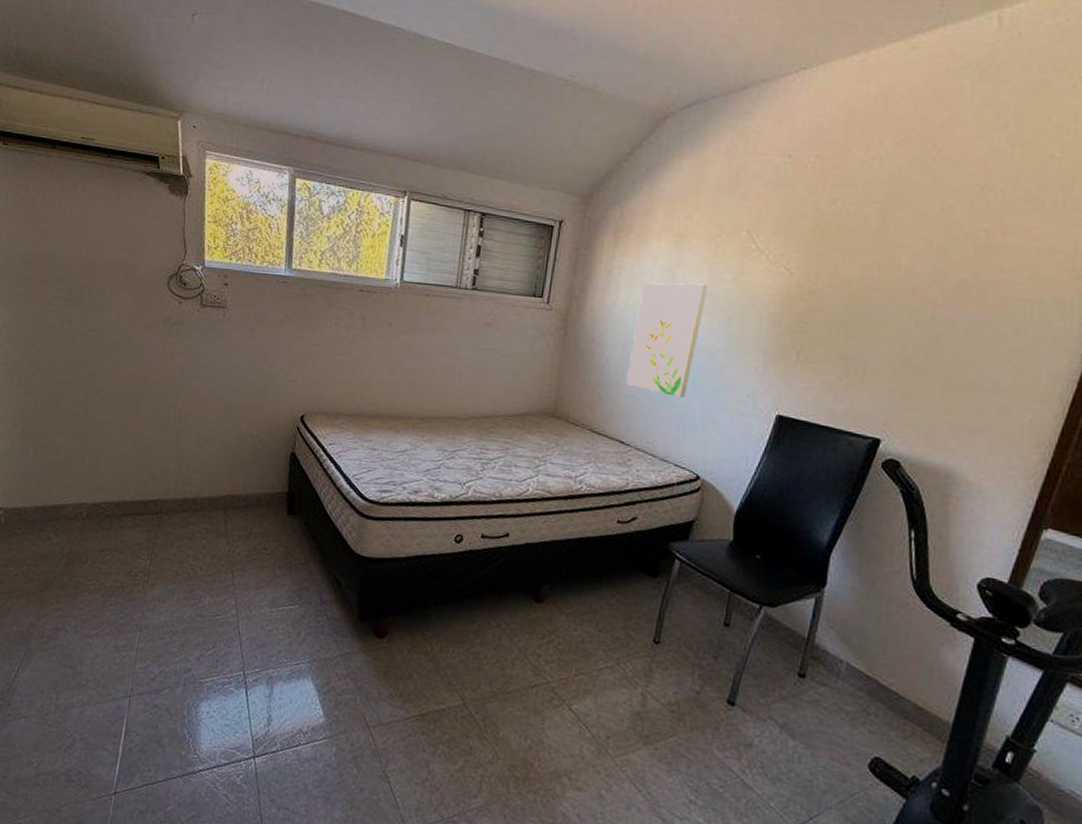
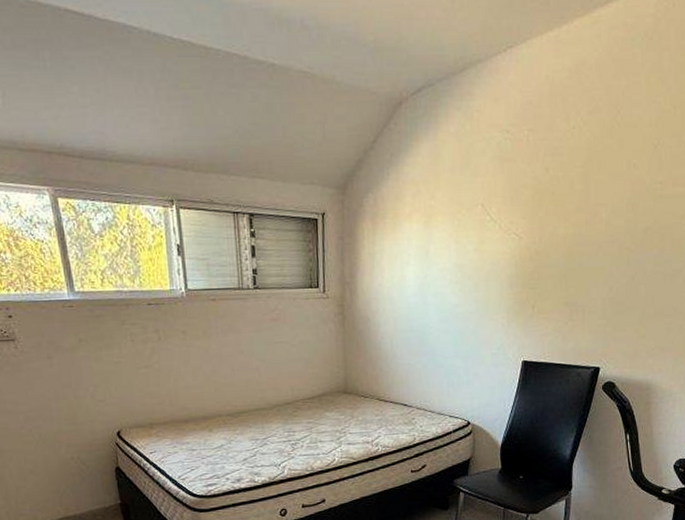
wall art: present [626,283,709,398] -> none [401,257,457,360]

